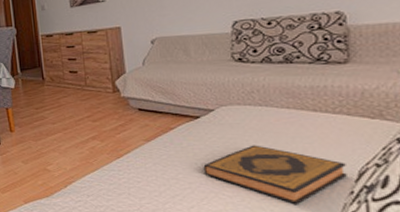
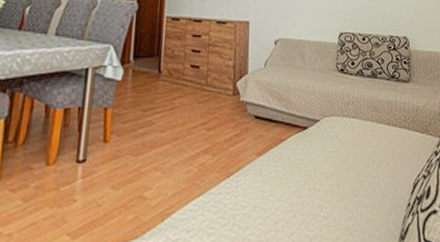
hardback book: present [203,145,347,204] -> none [305,158,406,221]

